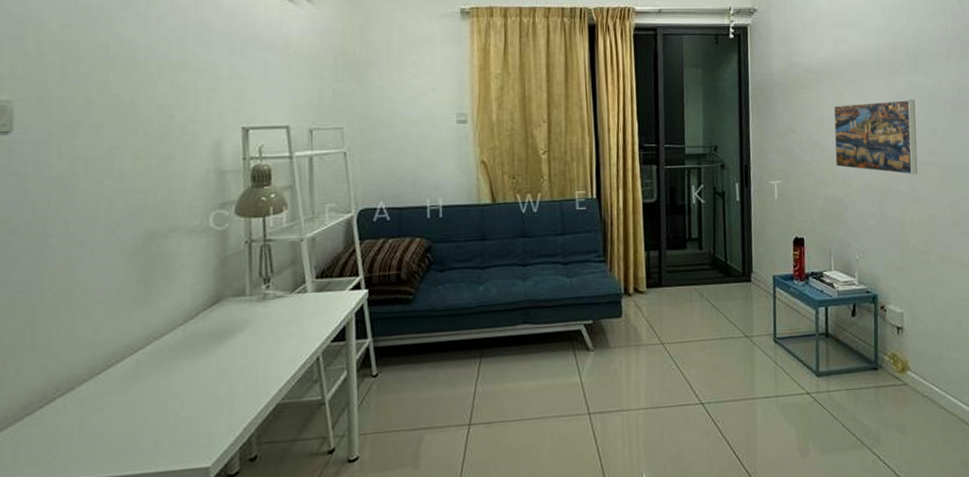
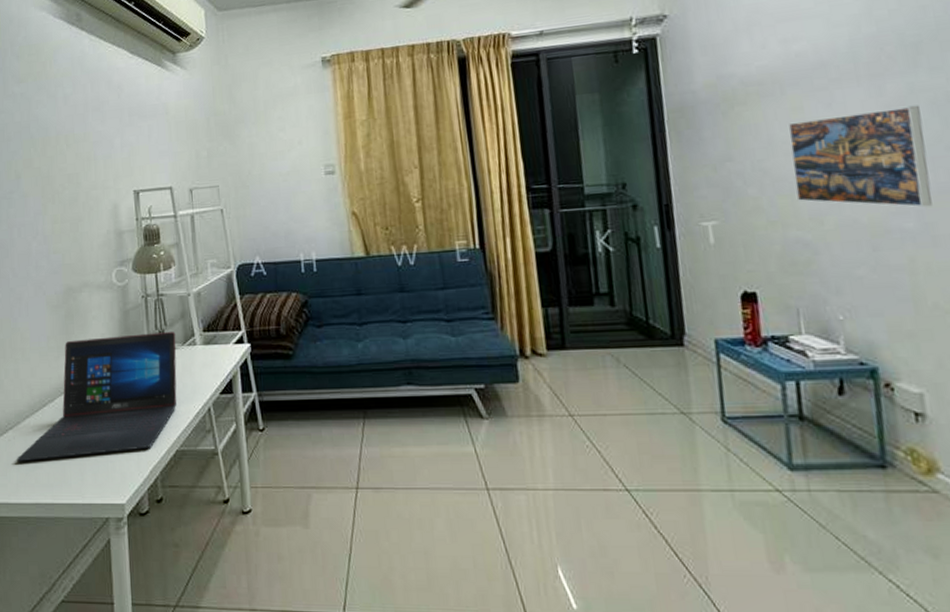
laptop: none [67,278,284,434] -> present [17,331,177,462]

